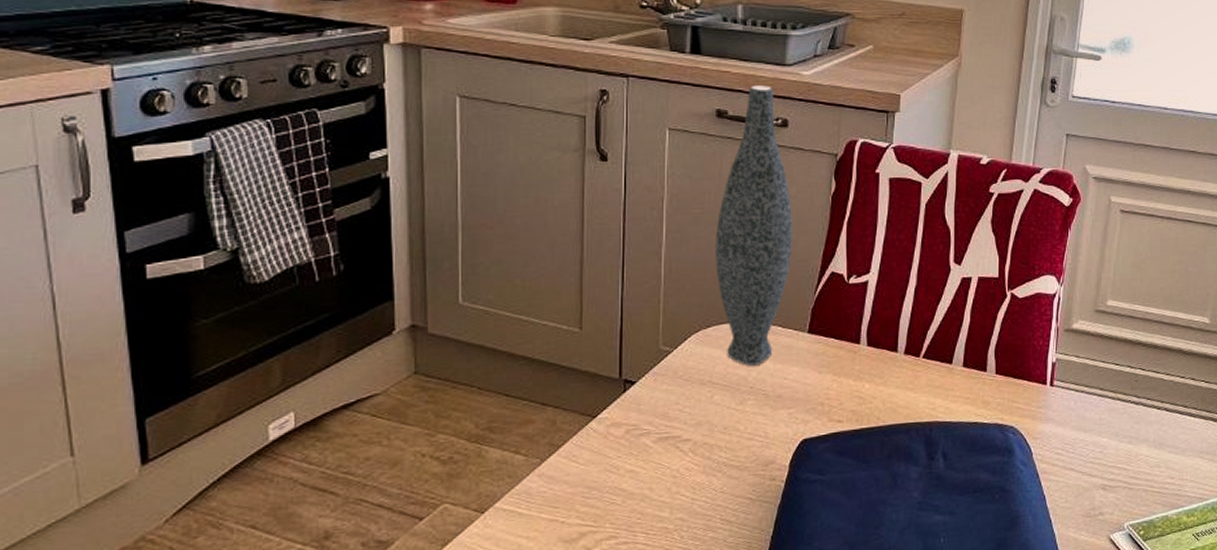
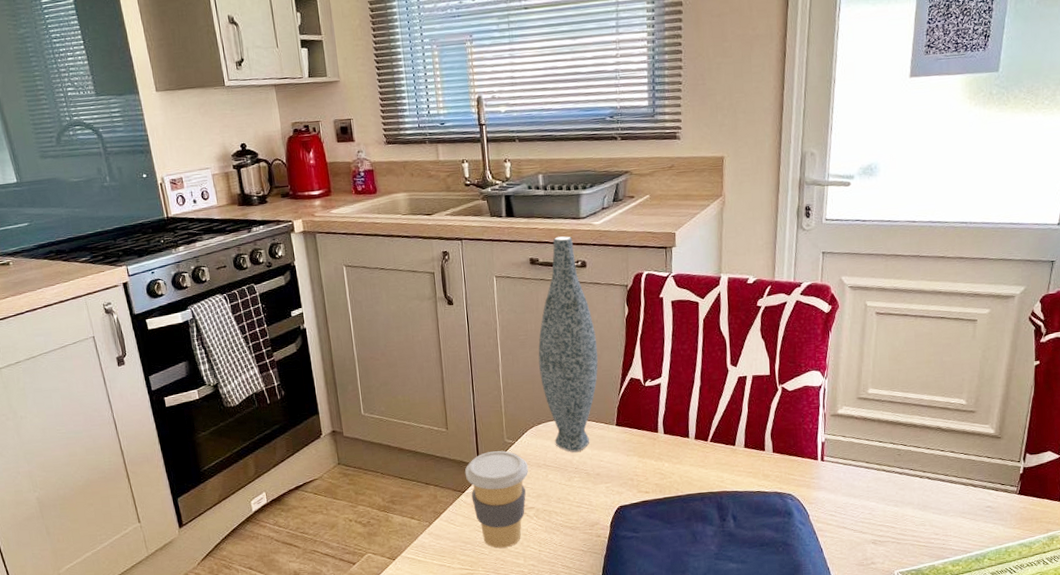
coffee cup: none [599,361,689,496] -> present [464,450,529,548]

